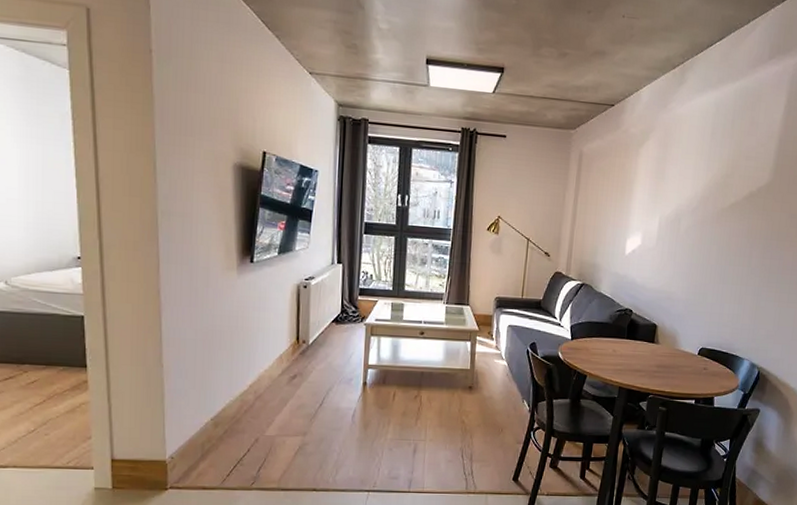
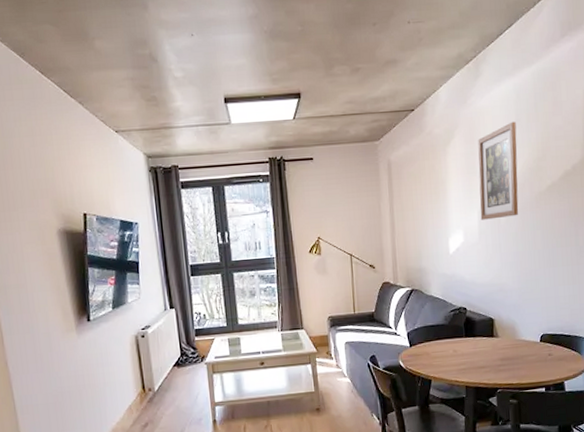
wall art: none [661,134,711,228] -> present [478,121,519,220]

